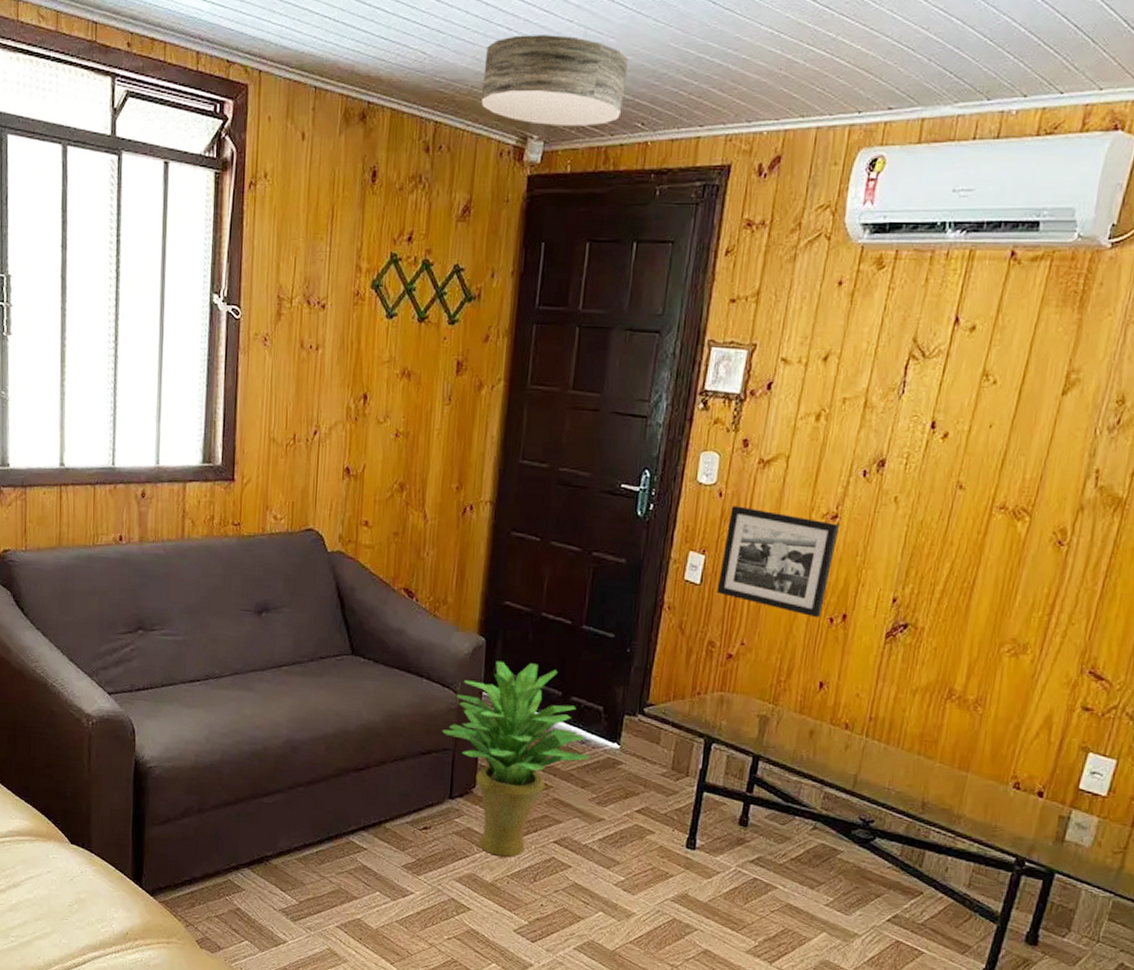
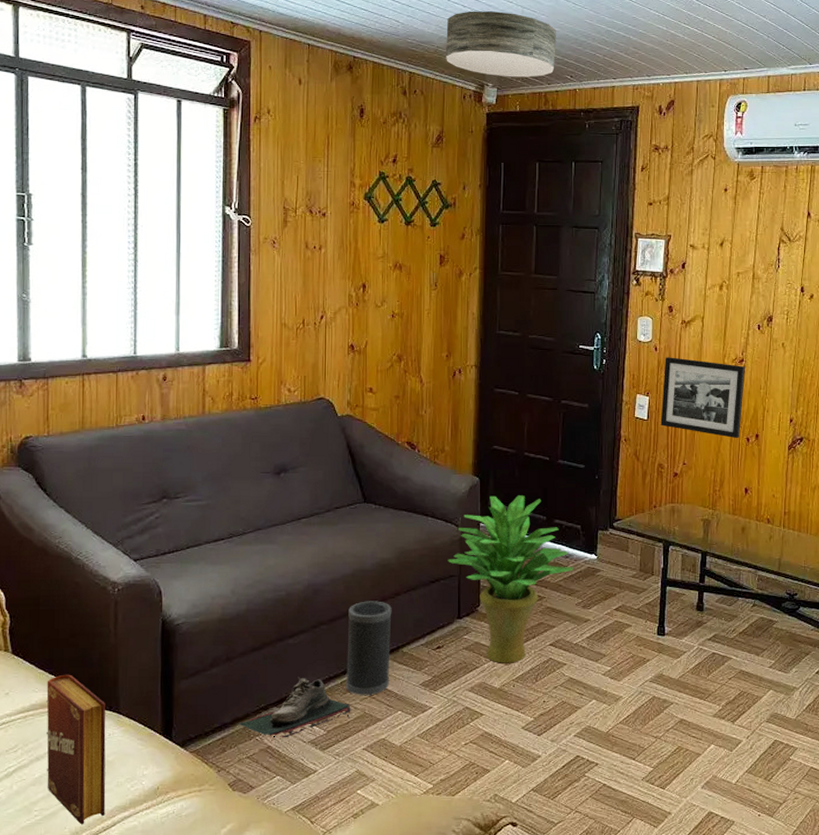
book: none [22,804,79,958] -> present [46,674,106,825]
shoe: none [207,839,327,902] -> present [237,677,352,738]
speaker: none [321,766,376,871] -> present [345,601,392,696]

